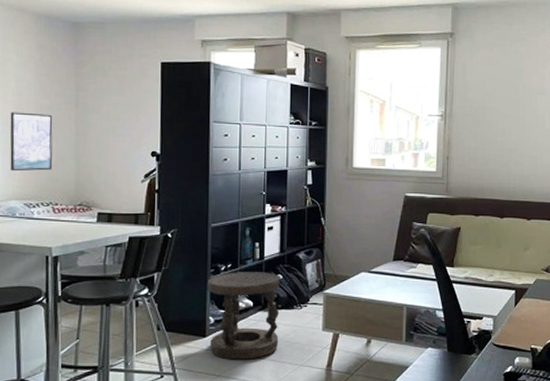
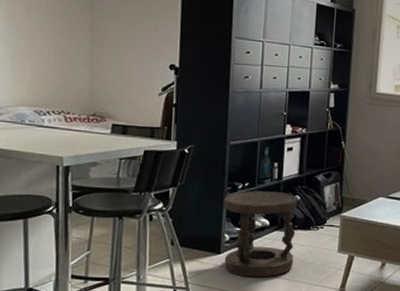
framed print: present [10,112,53,172] -> none [19,14,66,78]

